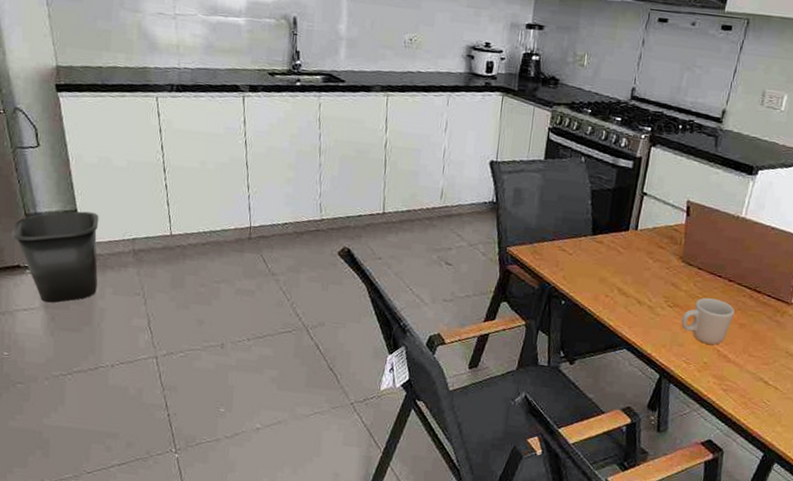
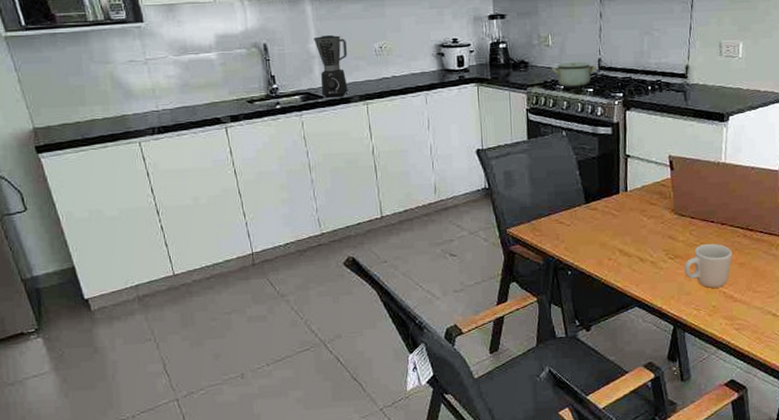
waste bin: present [10,211,99,303] -> none [9,266,106,365]
blender: none [343,18,377,84] -> present [314,34,348,98]
cooking pot: none [581,86,629,115] -> present [551,61,596,88]

